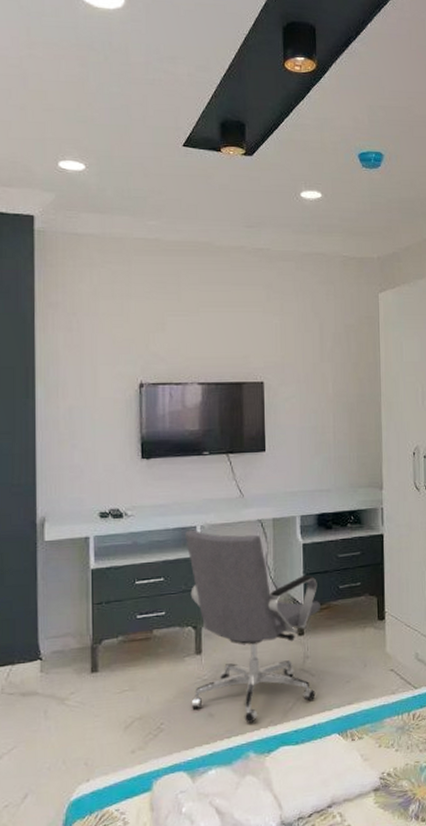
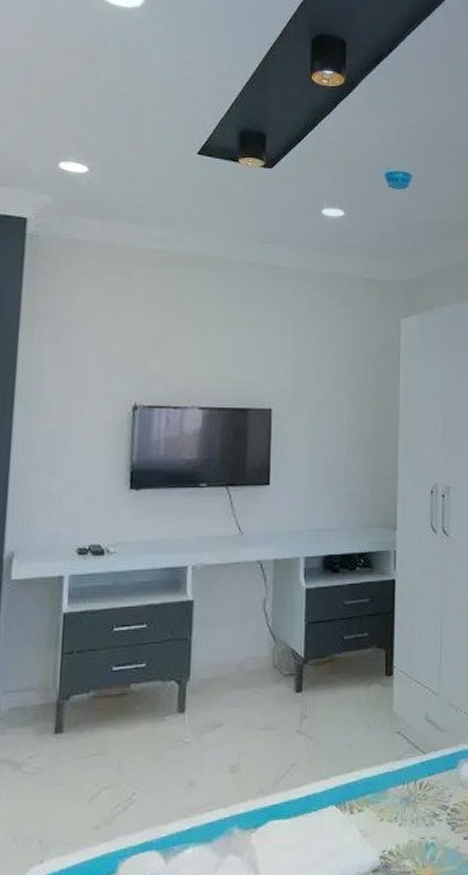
office chair: present [184,529,320,723] -> none [169,570,322,793]

